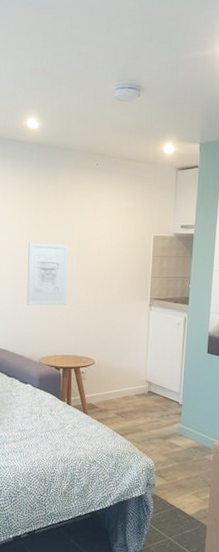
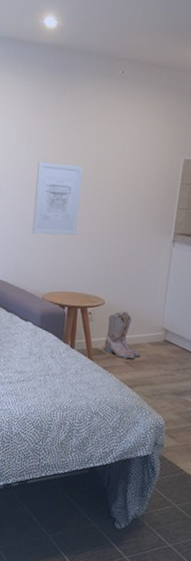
boots: none [97,368,130,410] -> present [104,311,141,359]

